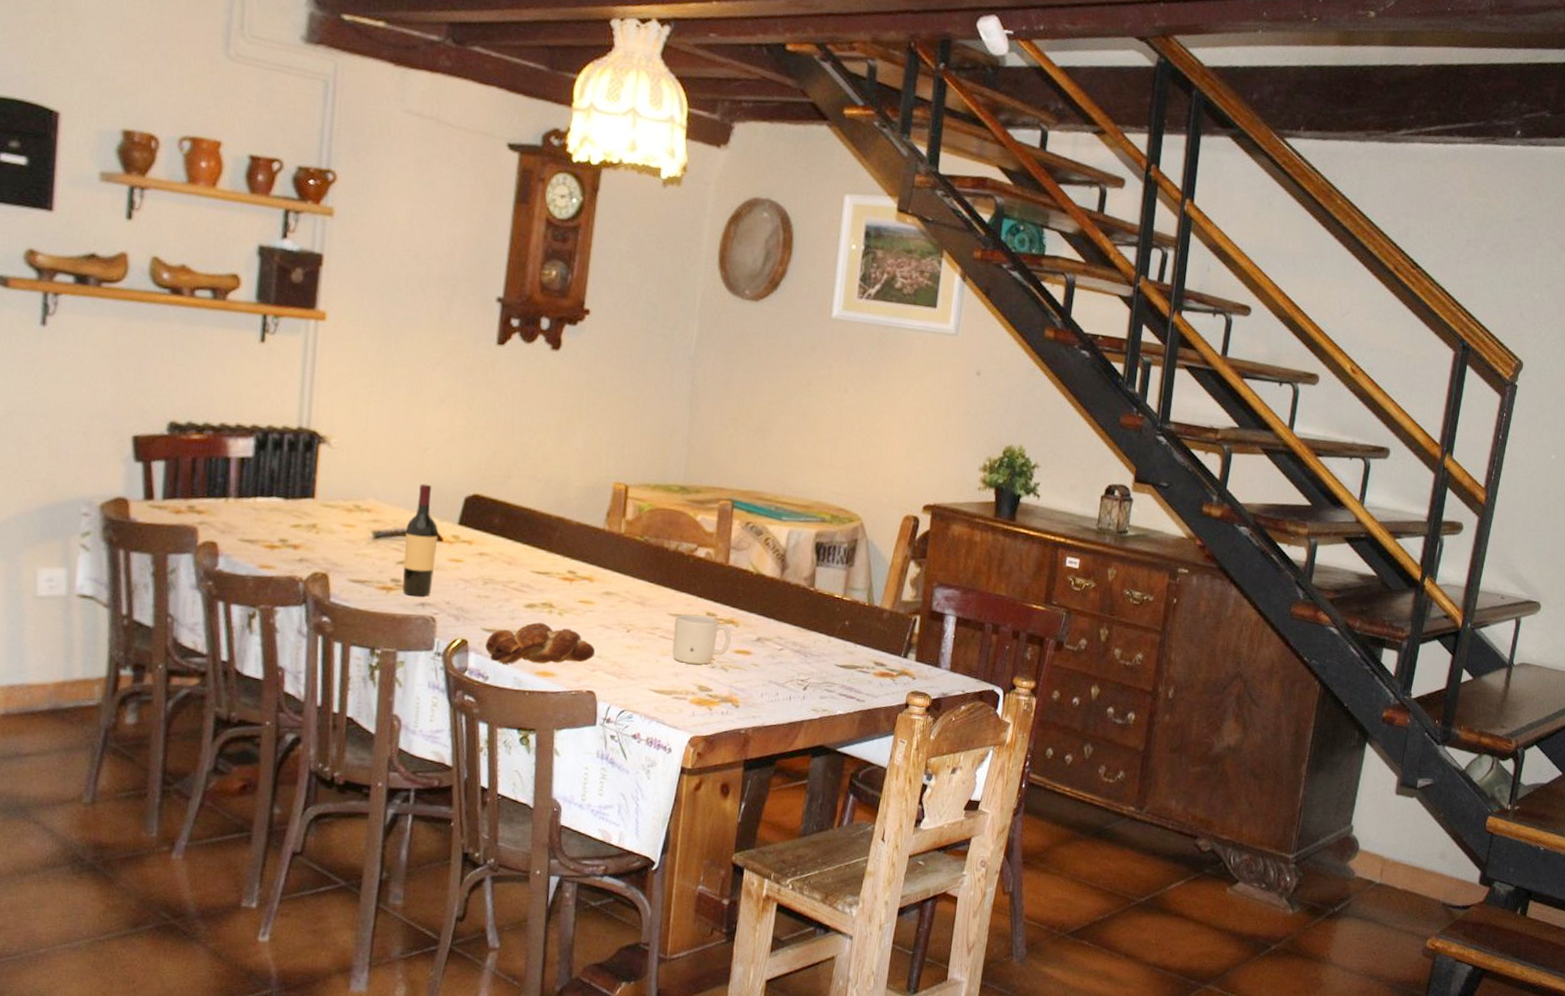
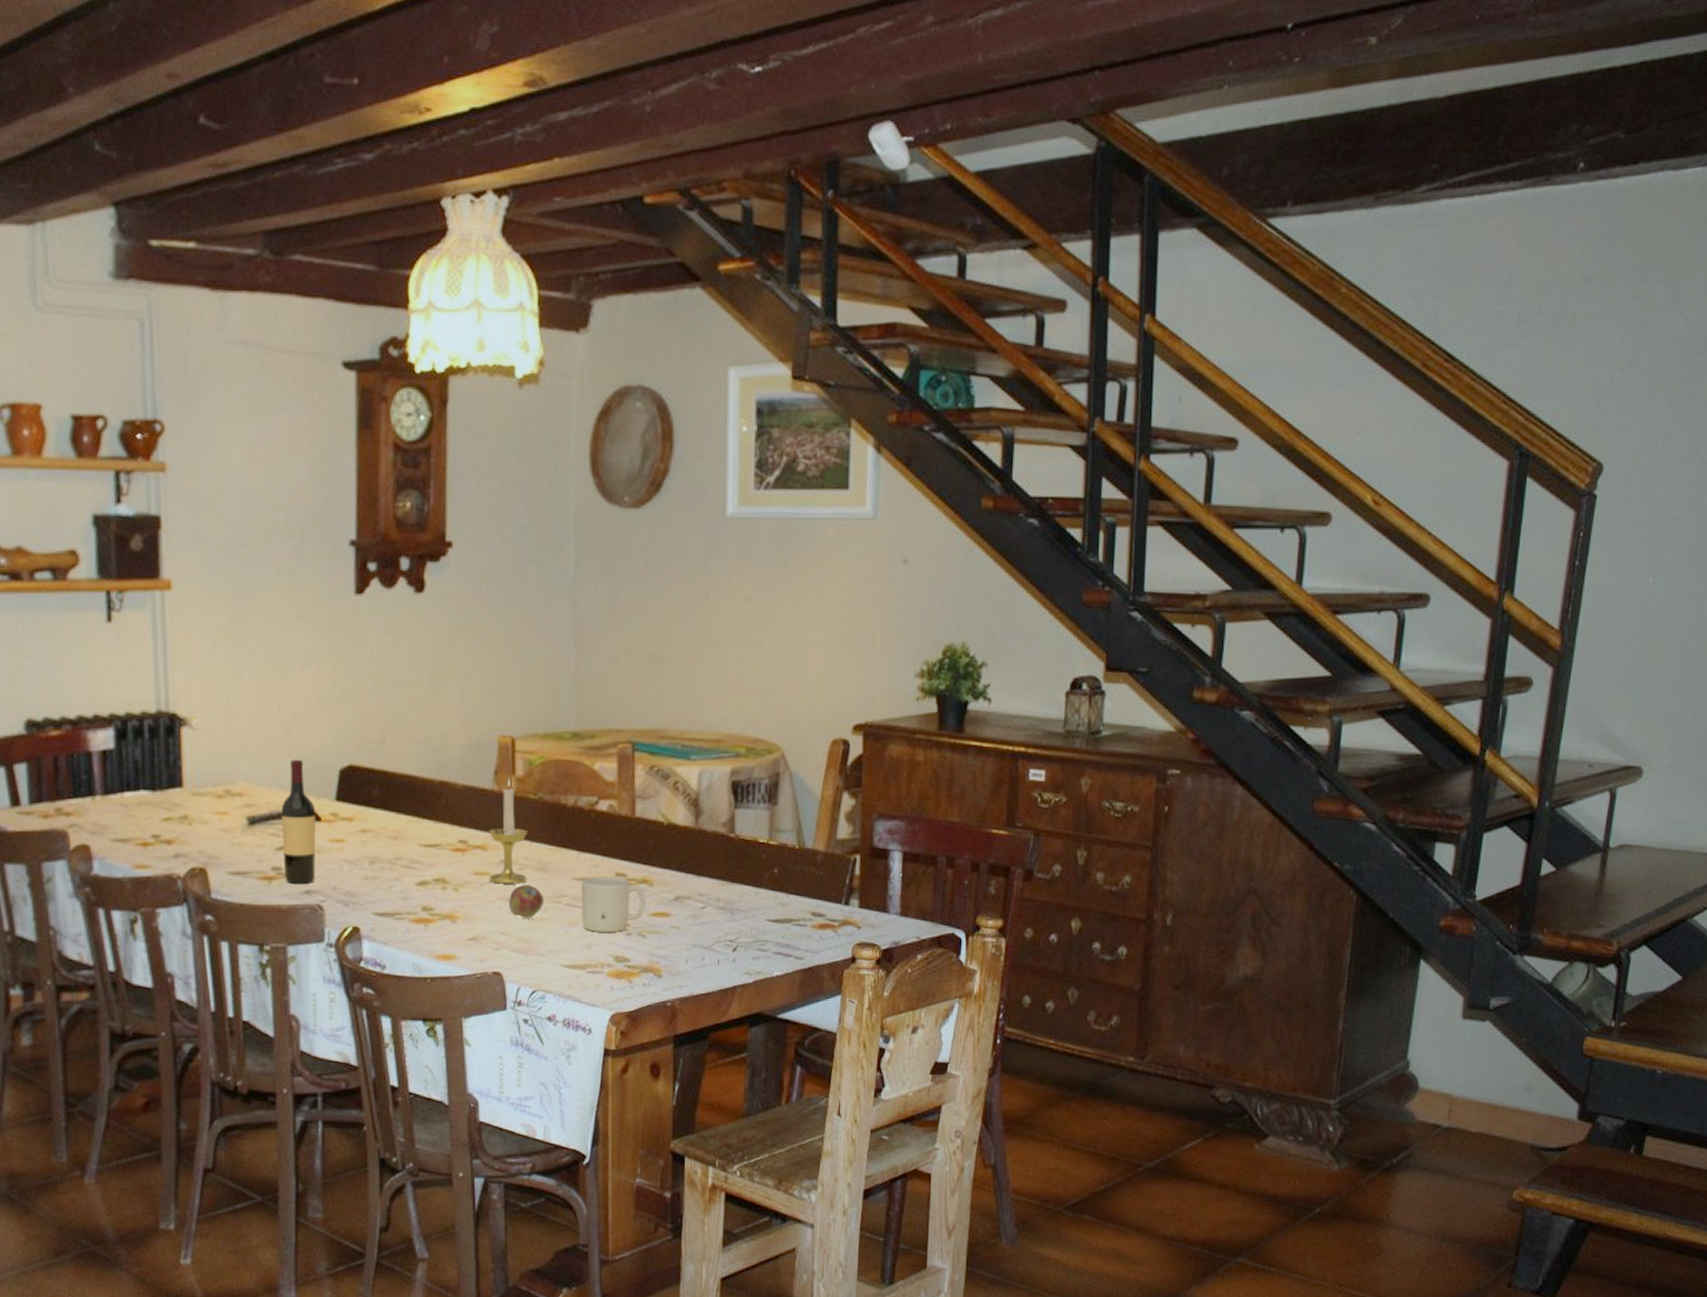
bread loaf: present [485,622,596,664] -> none [379,901,498,950]
candlestick: none [592,519,631,614] -> present [489,777,527,884]
fruit: none [608,614,641,645] -> present [509,884,545,918]

